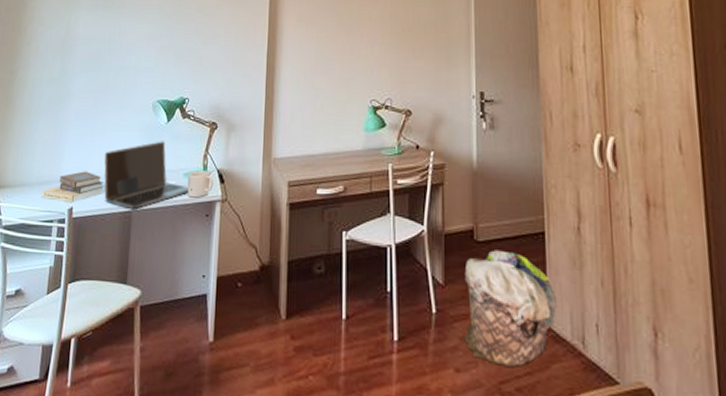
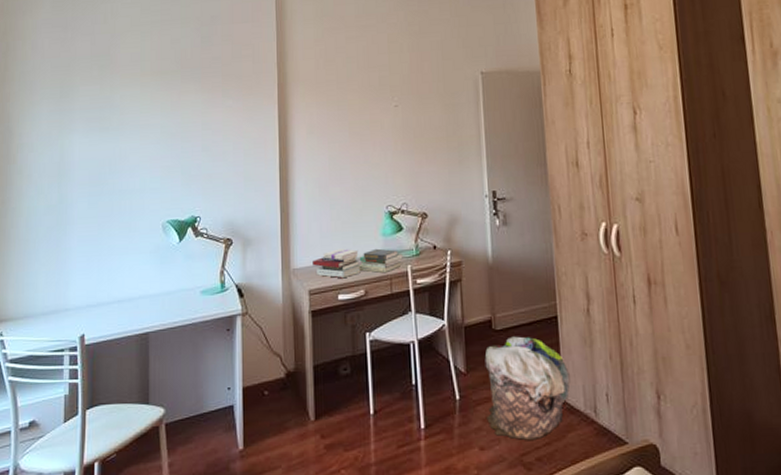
books: present [42,171,104,203] -> none [49,297,116,331]
laptop: present [104,141,188,209] -> none [114,261,207,330]
mug: present [187,170,213,198] -> none [205,286,232,314]
books: none [293,141,341,173] -> present [312,248,361,279]
books: none [338,143,384,169] -> present [358,248,403,273]

